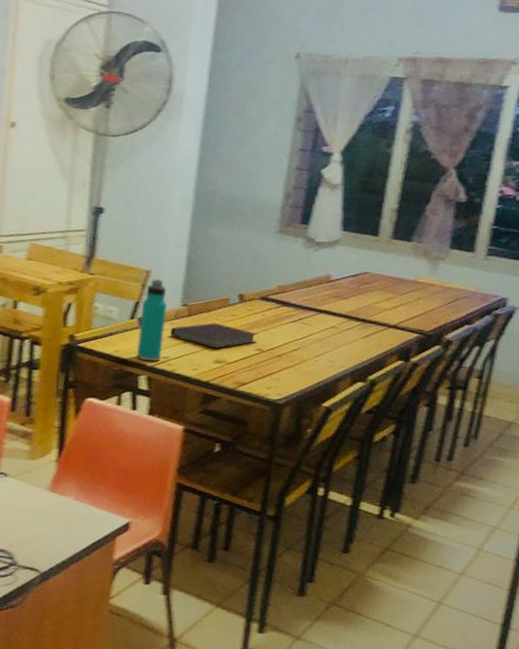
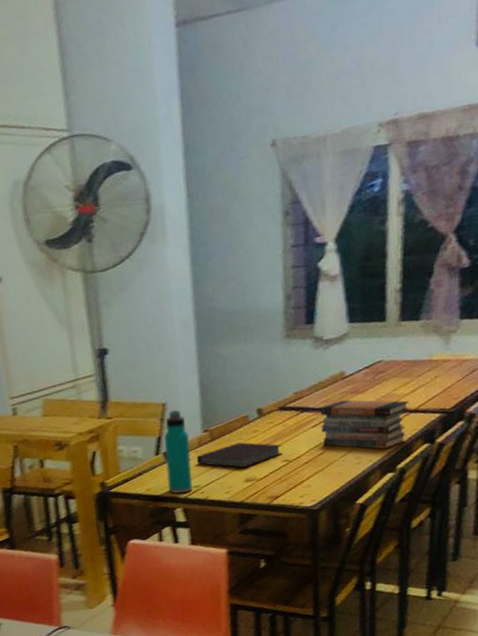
book stack: none [299,302,389,358] -> present [320,400,409,449]

